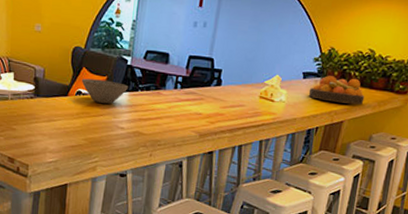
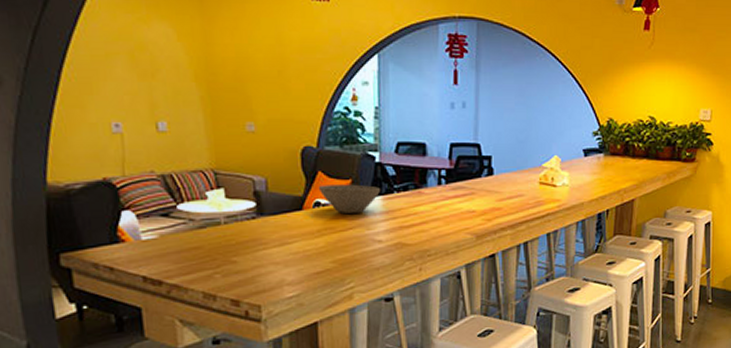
fruit bowl: present [308,76,365,105] -> none [592,150,653,179]

